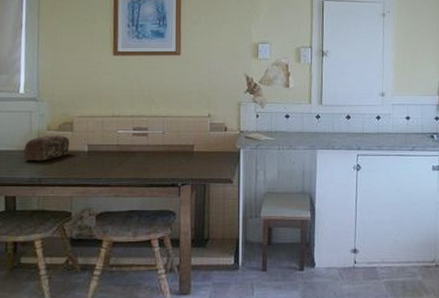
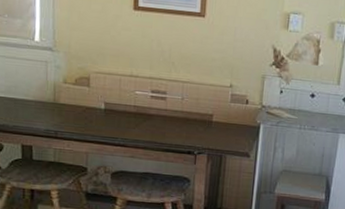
bread loaf: present [23,135,70,162] -> none [39,88,86,115]

